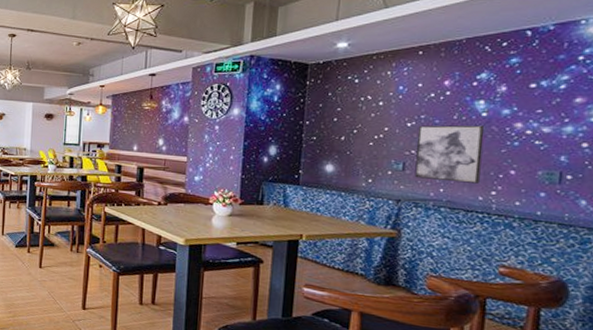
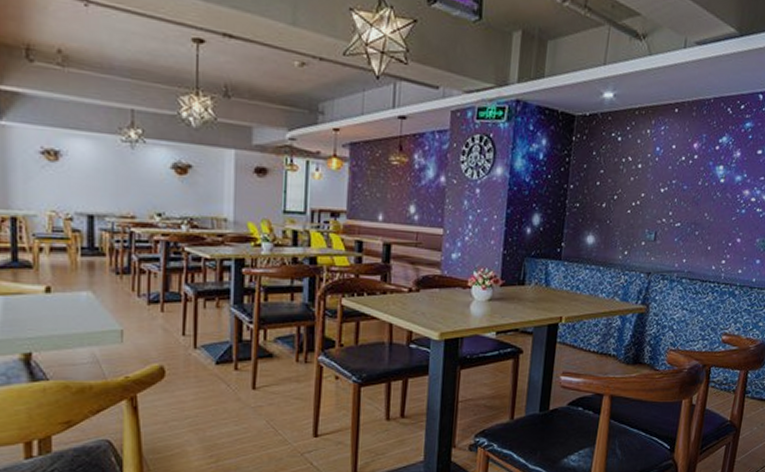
wall art: present [414,125,485,184] -> none [663,191,722,253]

